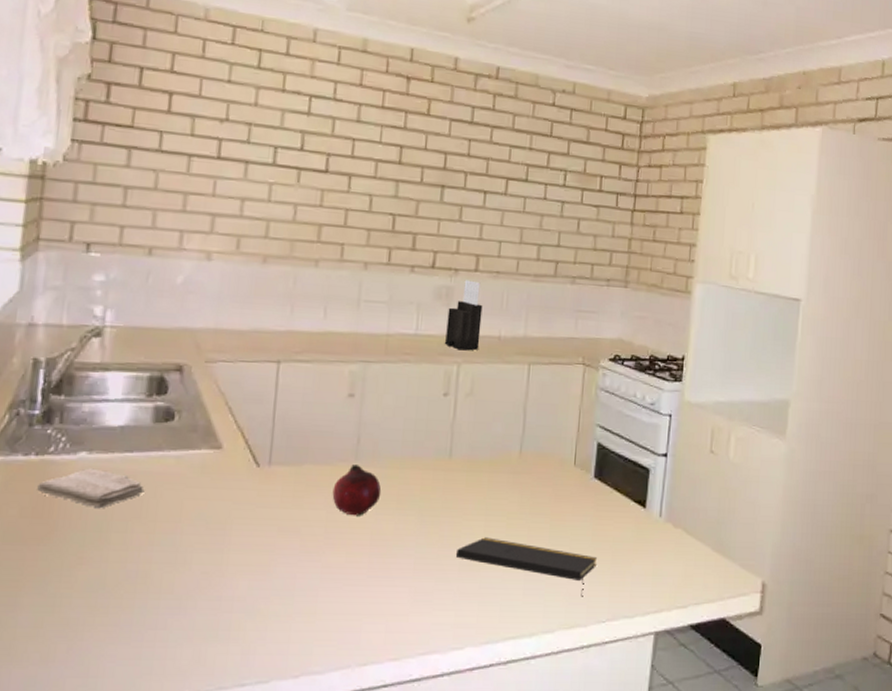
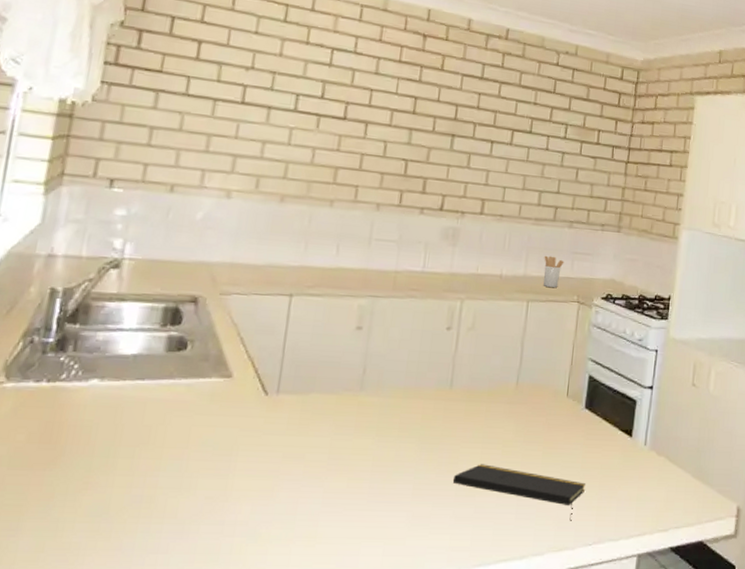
washcloth: present [37,468,145,509] -> none [46,395,154,435]
fruit: present [332,464,382,516] -> none [337,394,385,443]
knife block: present [445,280,483,351] -> none [450,222,486,288]
utensil holder: none [545,314,567,350] -> present [543,255,564,288]

